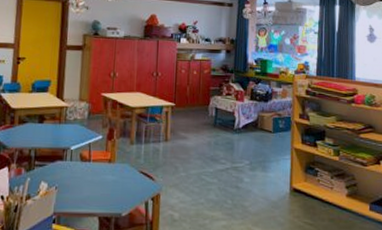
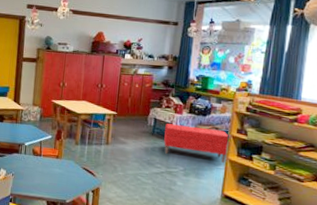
bench: none [227,113,293,153] -> present [164,123,230,164]

